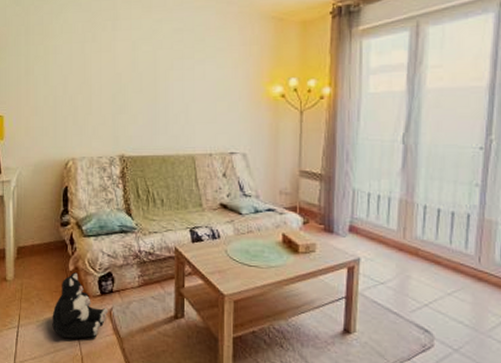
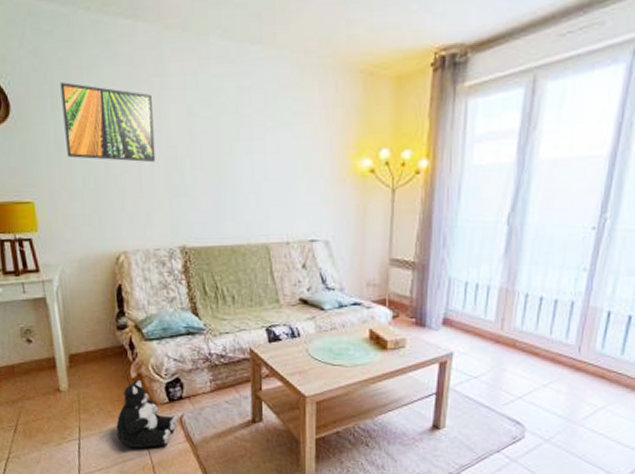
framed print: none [34,24,104,86] -> present [60,82,156,163]

